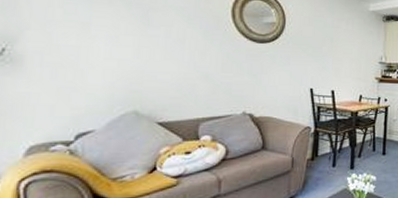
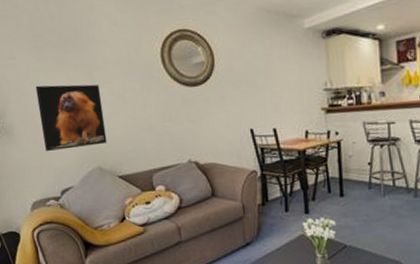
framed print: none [65,15,156,88] -> present [35,84,107,151]

